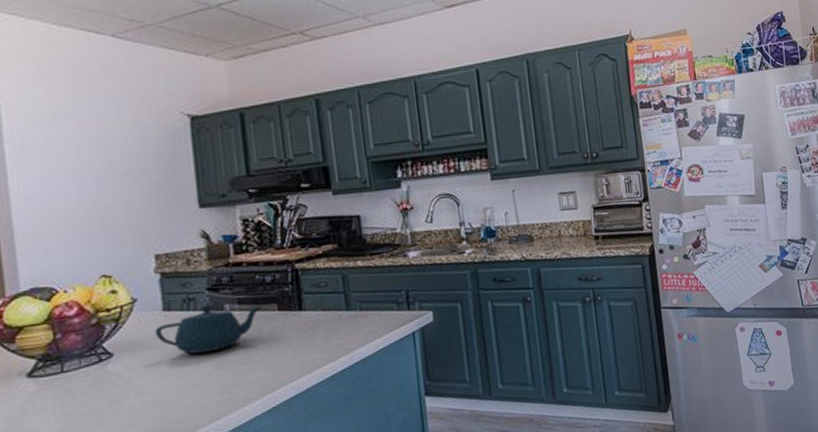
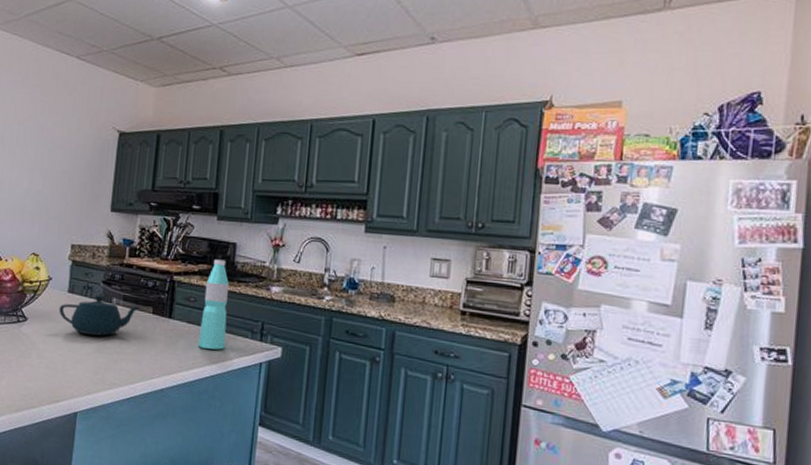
water bottle: none [334,235,372,334] -> present [197,259,229,350]

